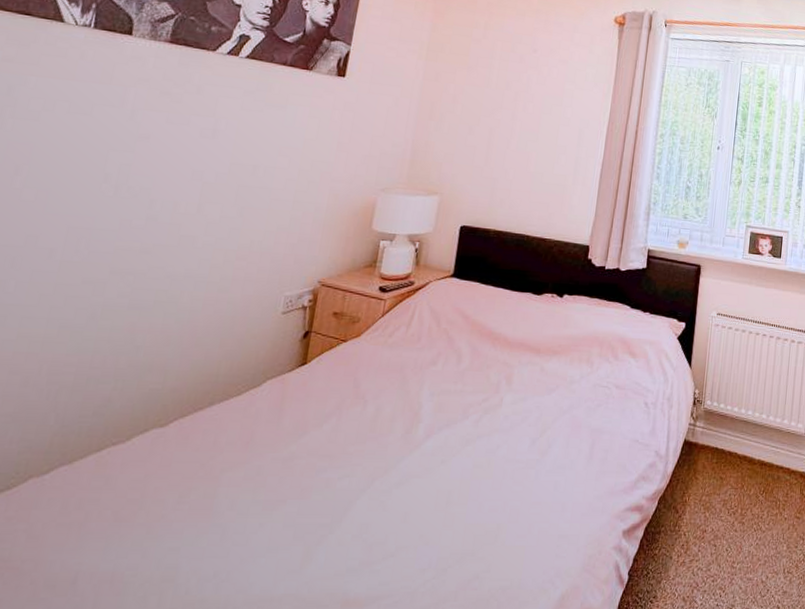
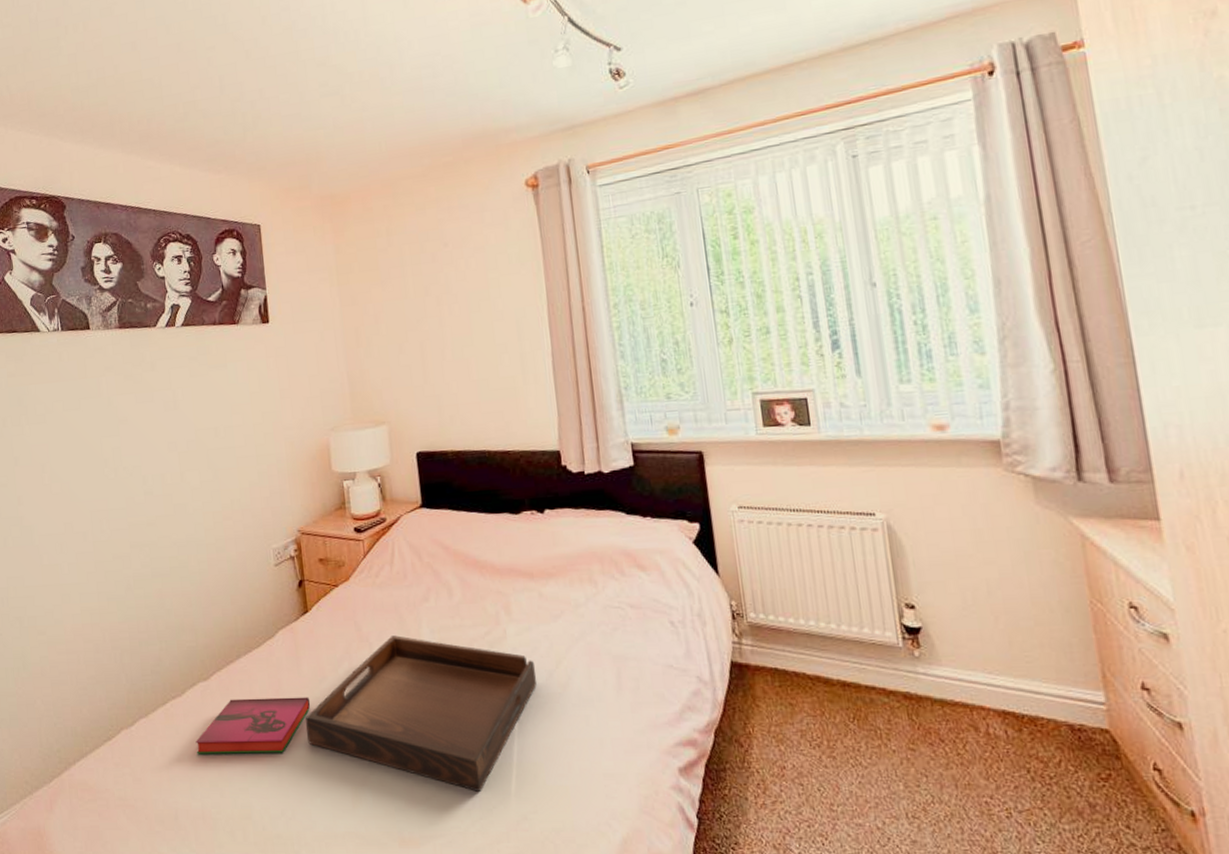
hardback book: none [125,449,283,510] -> present [195,697,311,754]
serving tray: none [267,395,521,551] -> present [305,635,537,792]

